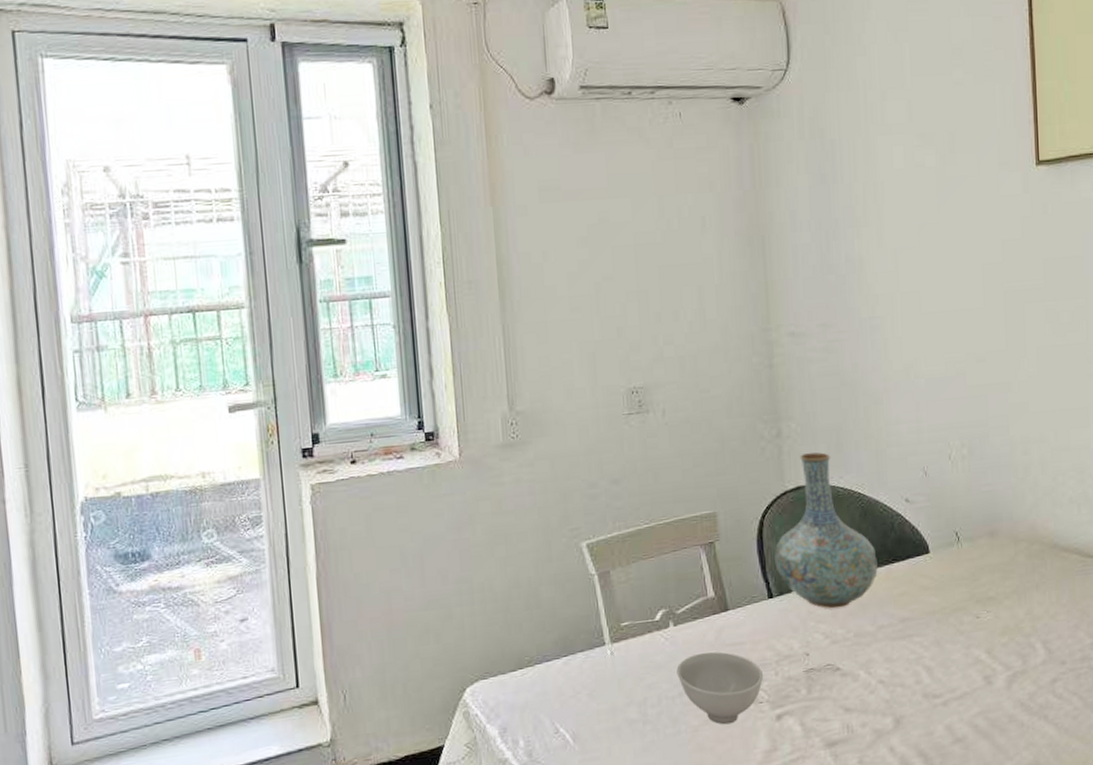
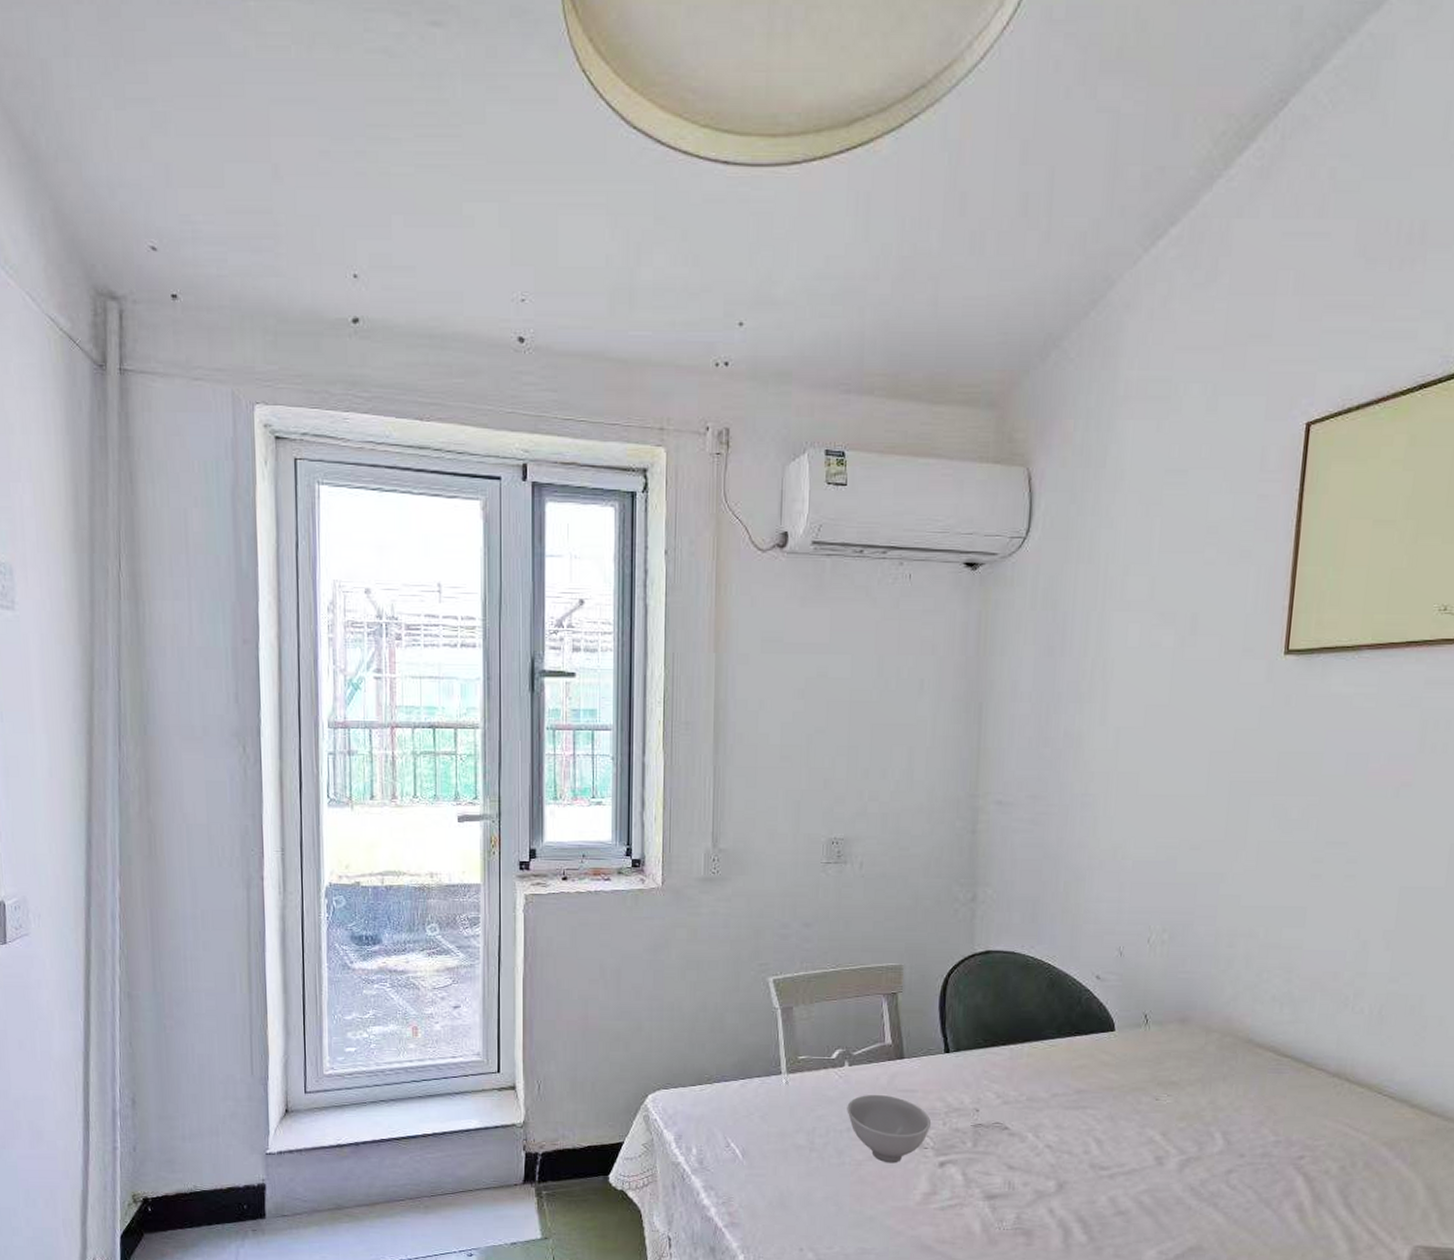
vase: present [774,452,878,609] -> none [955,920,1060,1071]

